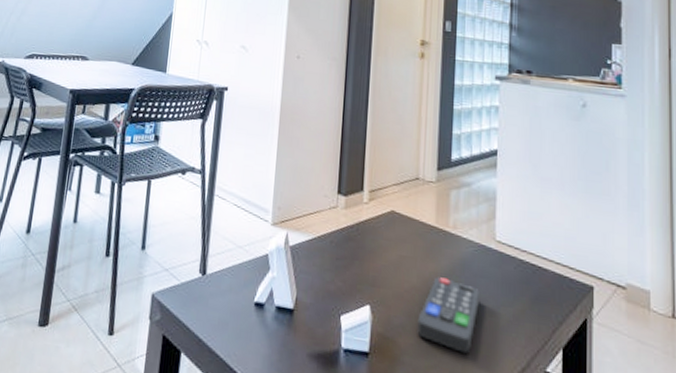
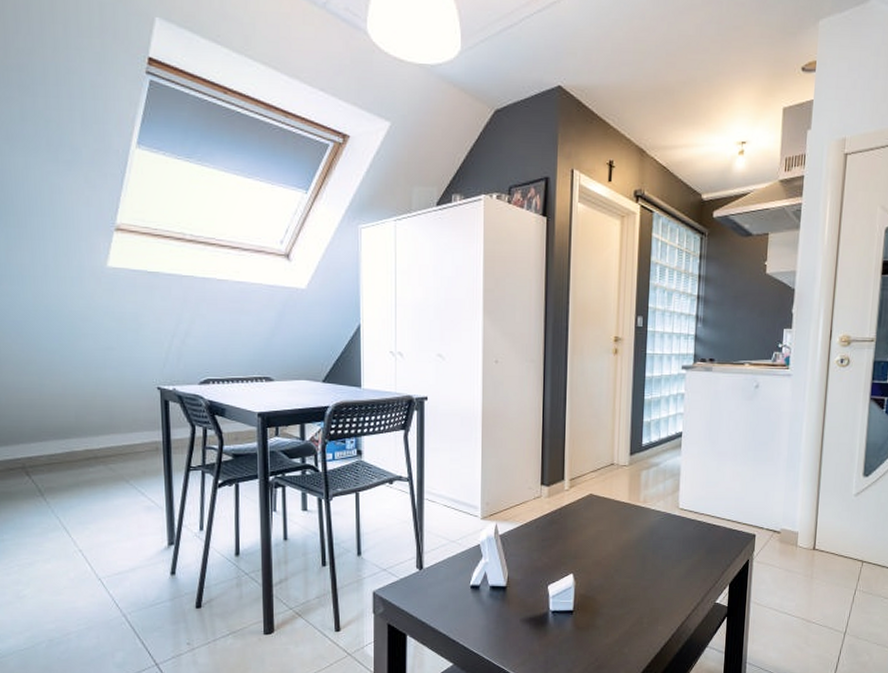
remote control: present [416,277,479,354] -> none [612,544,665,599]

